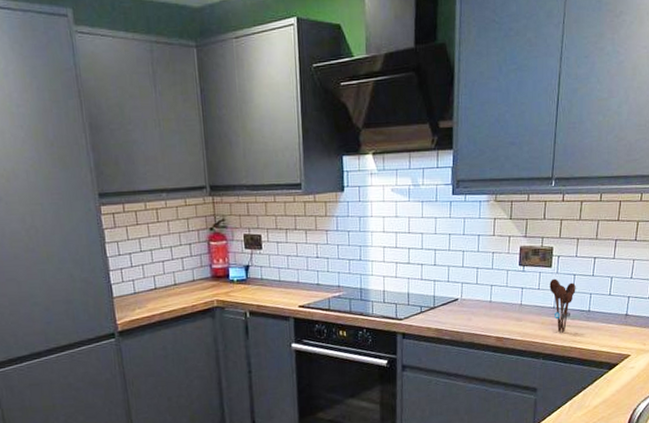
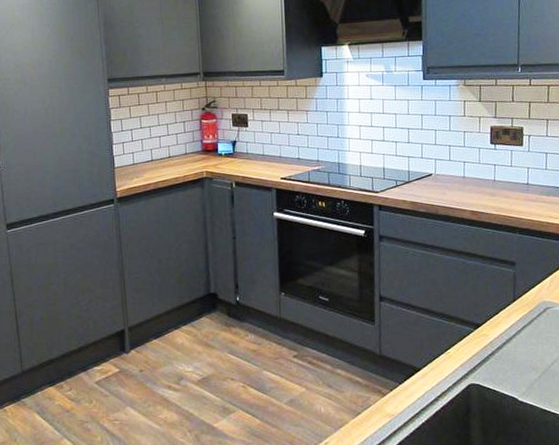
utensil holder: present [549,278,576,333] -> none [522,156,549,208]

